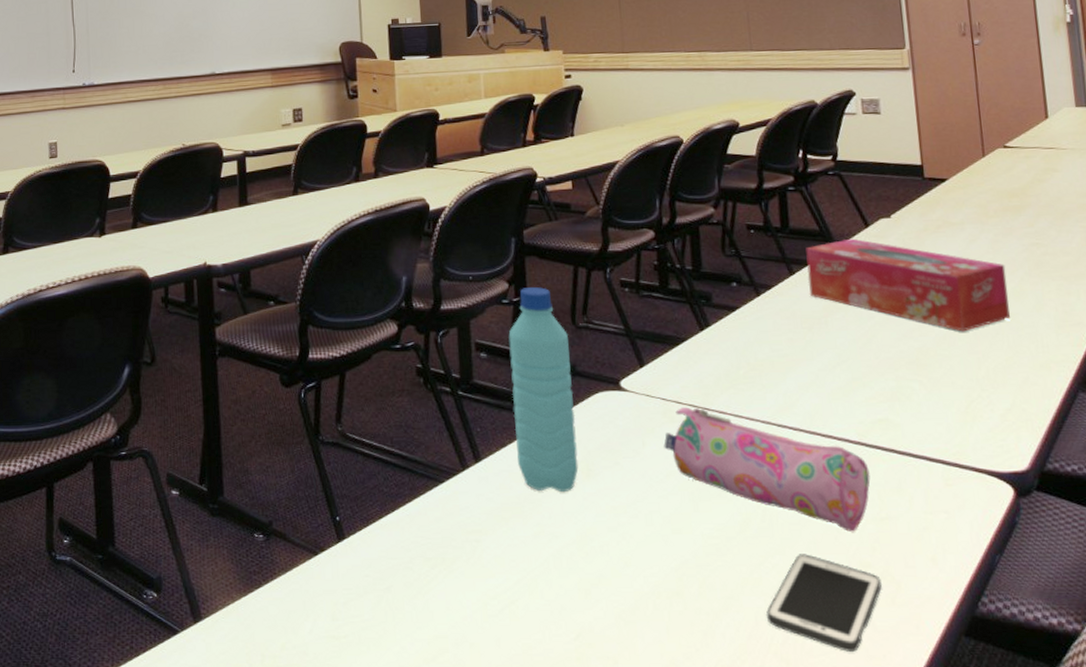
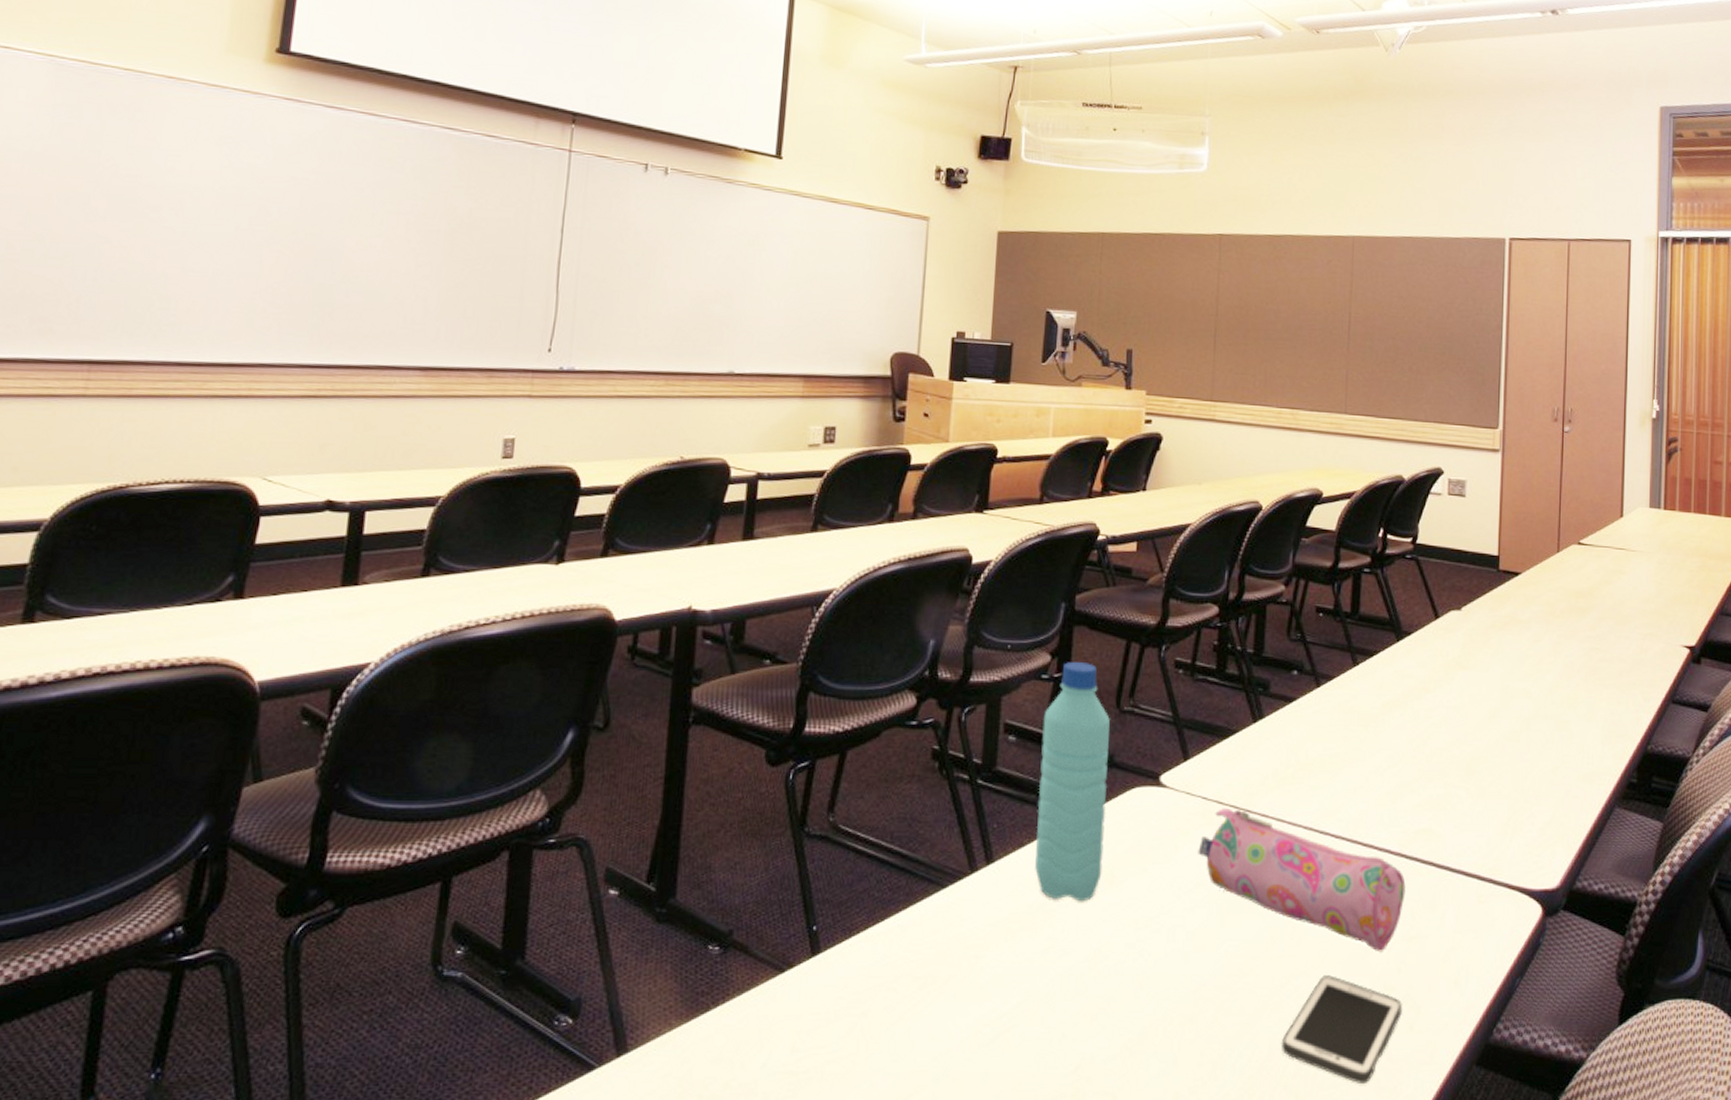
tissue box: present [805,238,1010,332] -> none [1370,630,1564,738]

